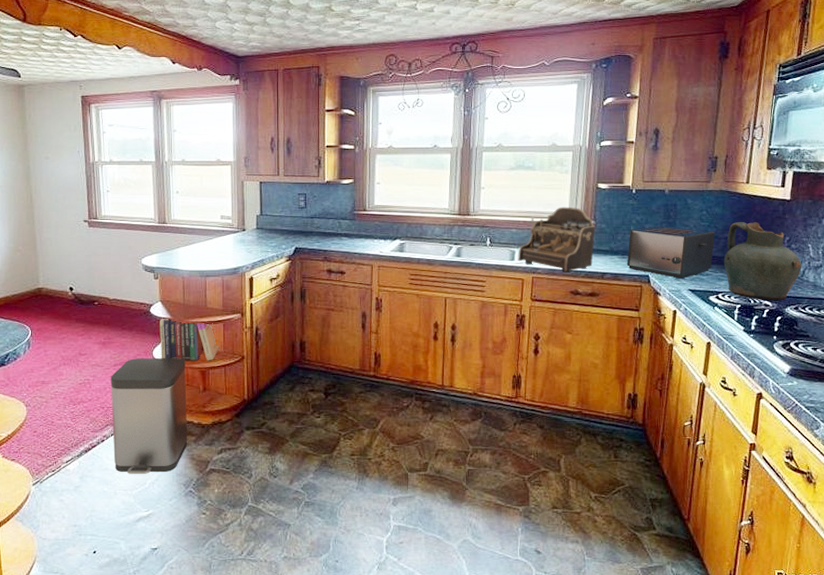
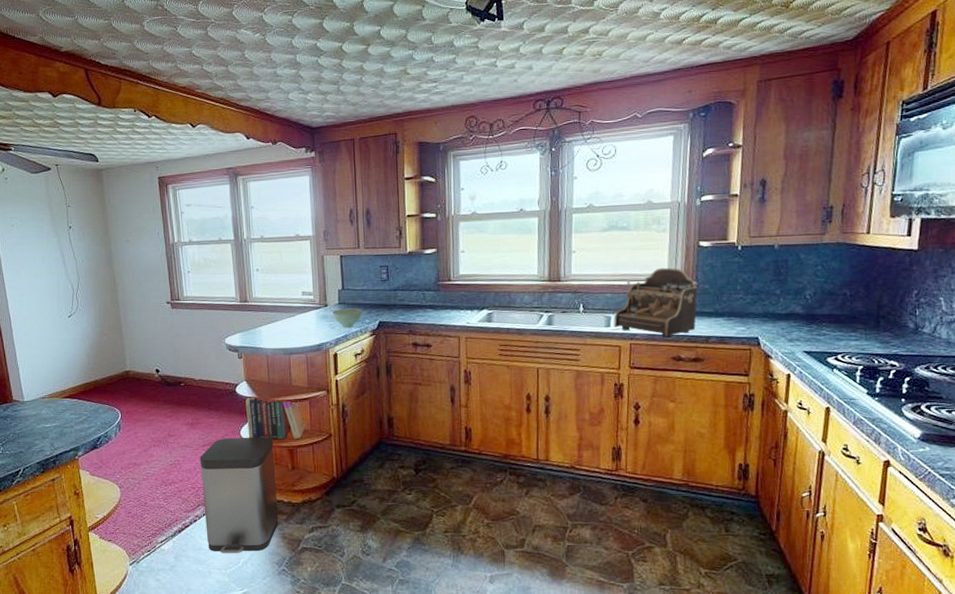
bowl: none [250,234,279,252] -> present [332,308,362,327]
toaster: present [627,226,715,279] -> none [734,284,833,340]
ceramic jug: present [723,222,801,301] -> none [842,275,932,361]

